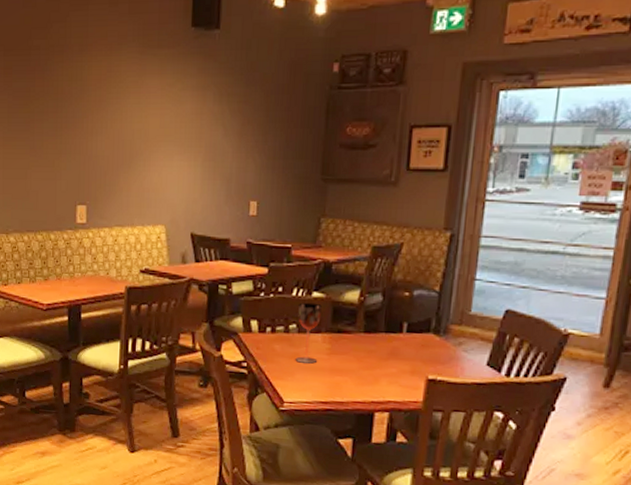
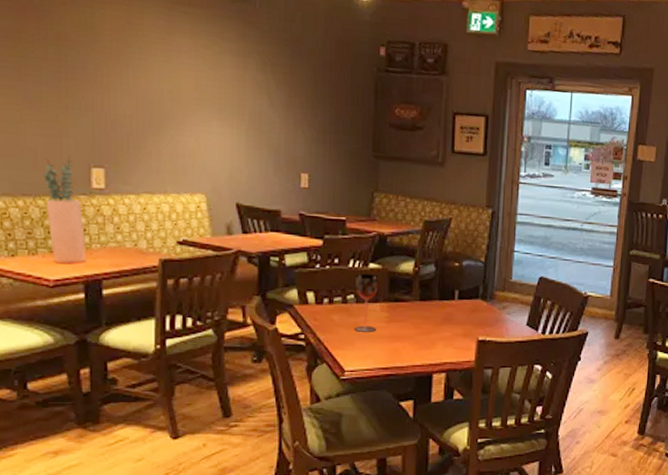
vase: none [42,194,71,291] -> present [44,155,87,265]

